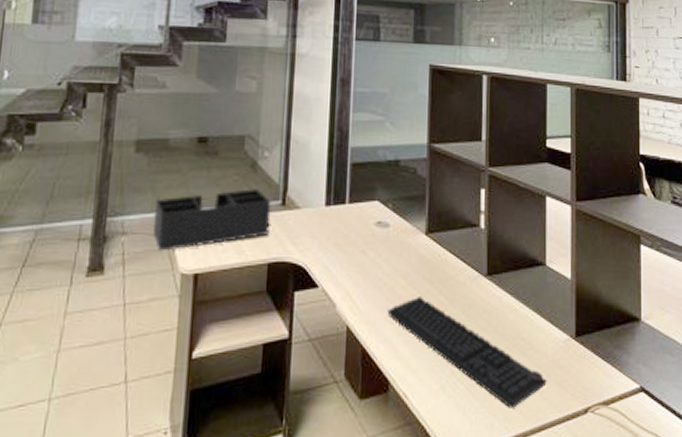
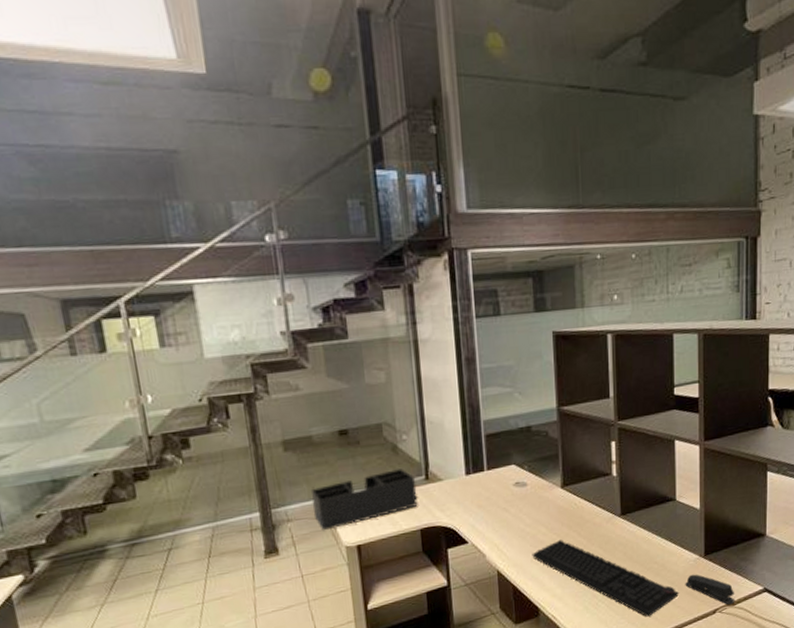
stapler: none [554,359,609,404] -> present [685,574,735,605]

